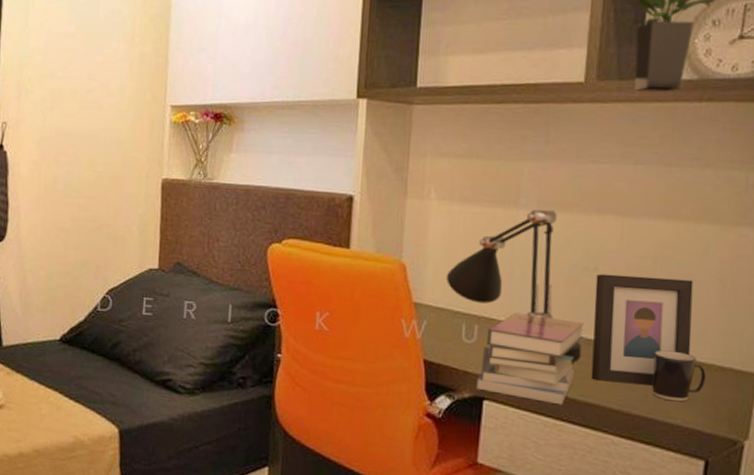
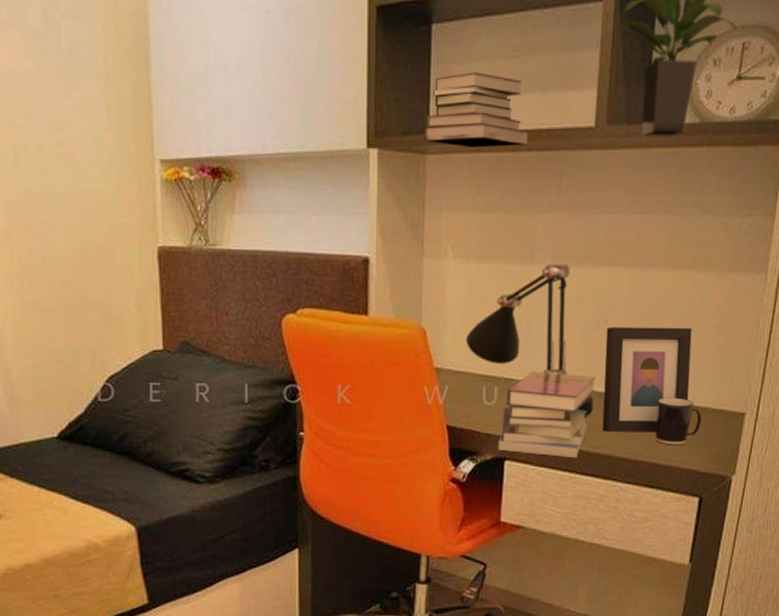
books: none [411,33,516,100] -> present [424,72,529,148]

